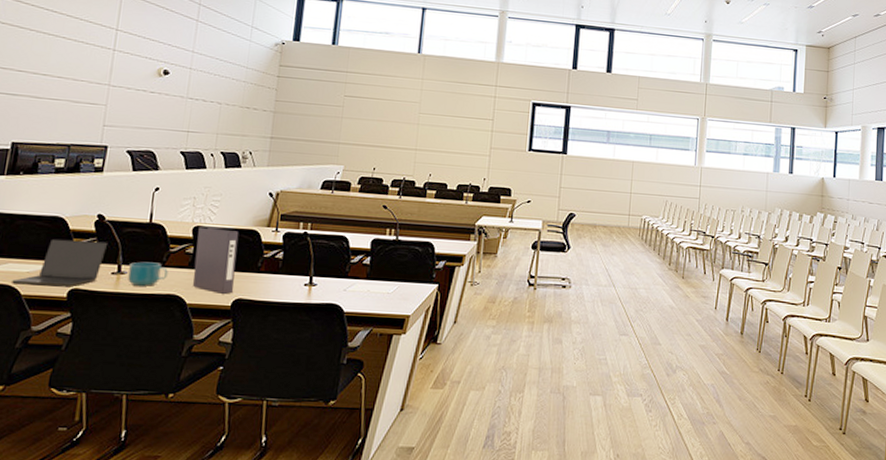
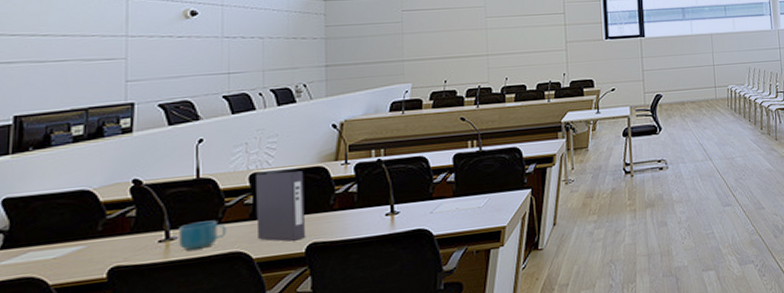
laptop: present [12,238,108,287] -> none [36,208,150,275]

